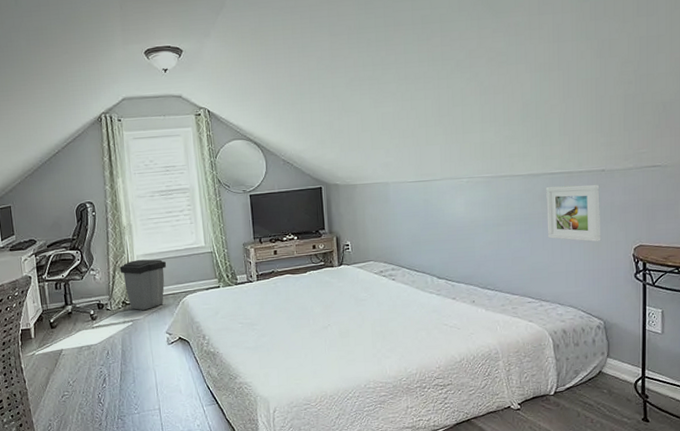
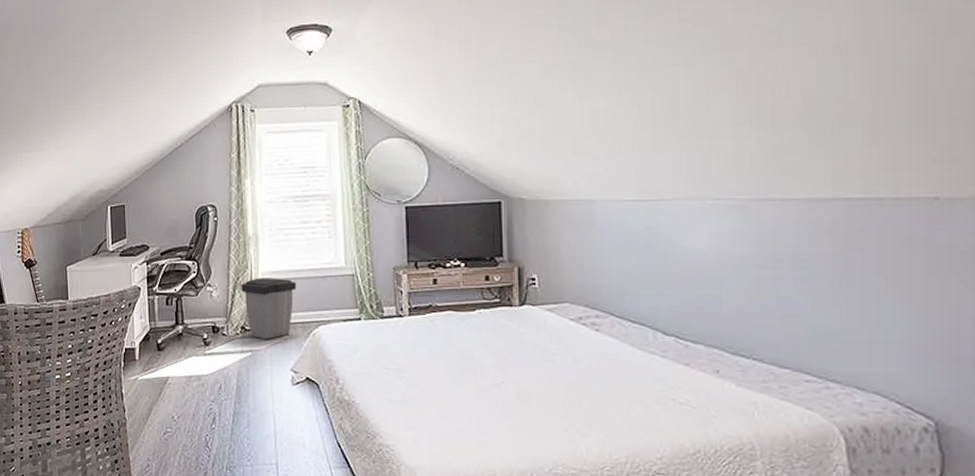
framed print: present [546,184,601,242] -> none [839,218,932,303]

